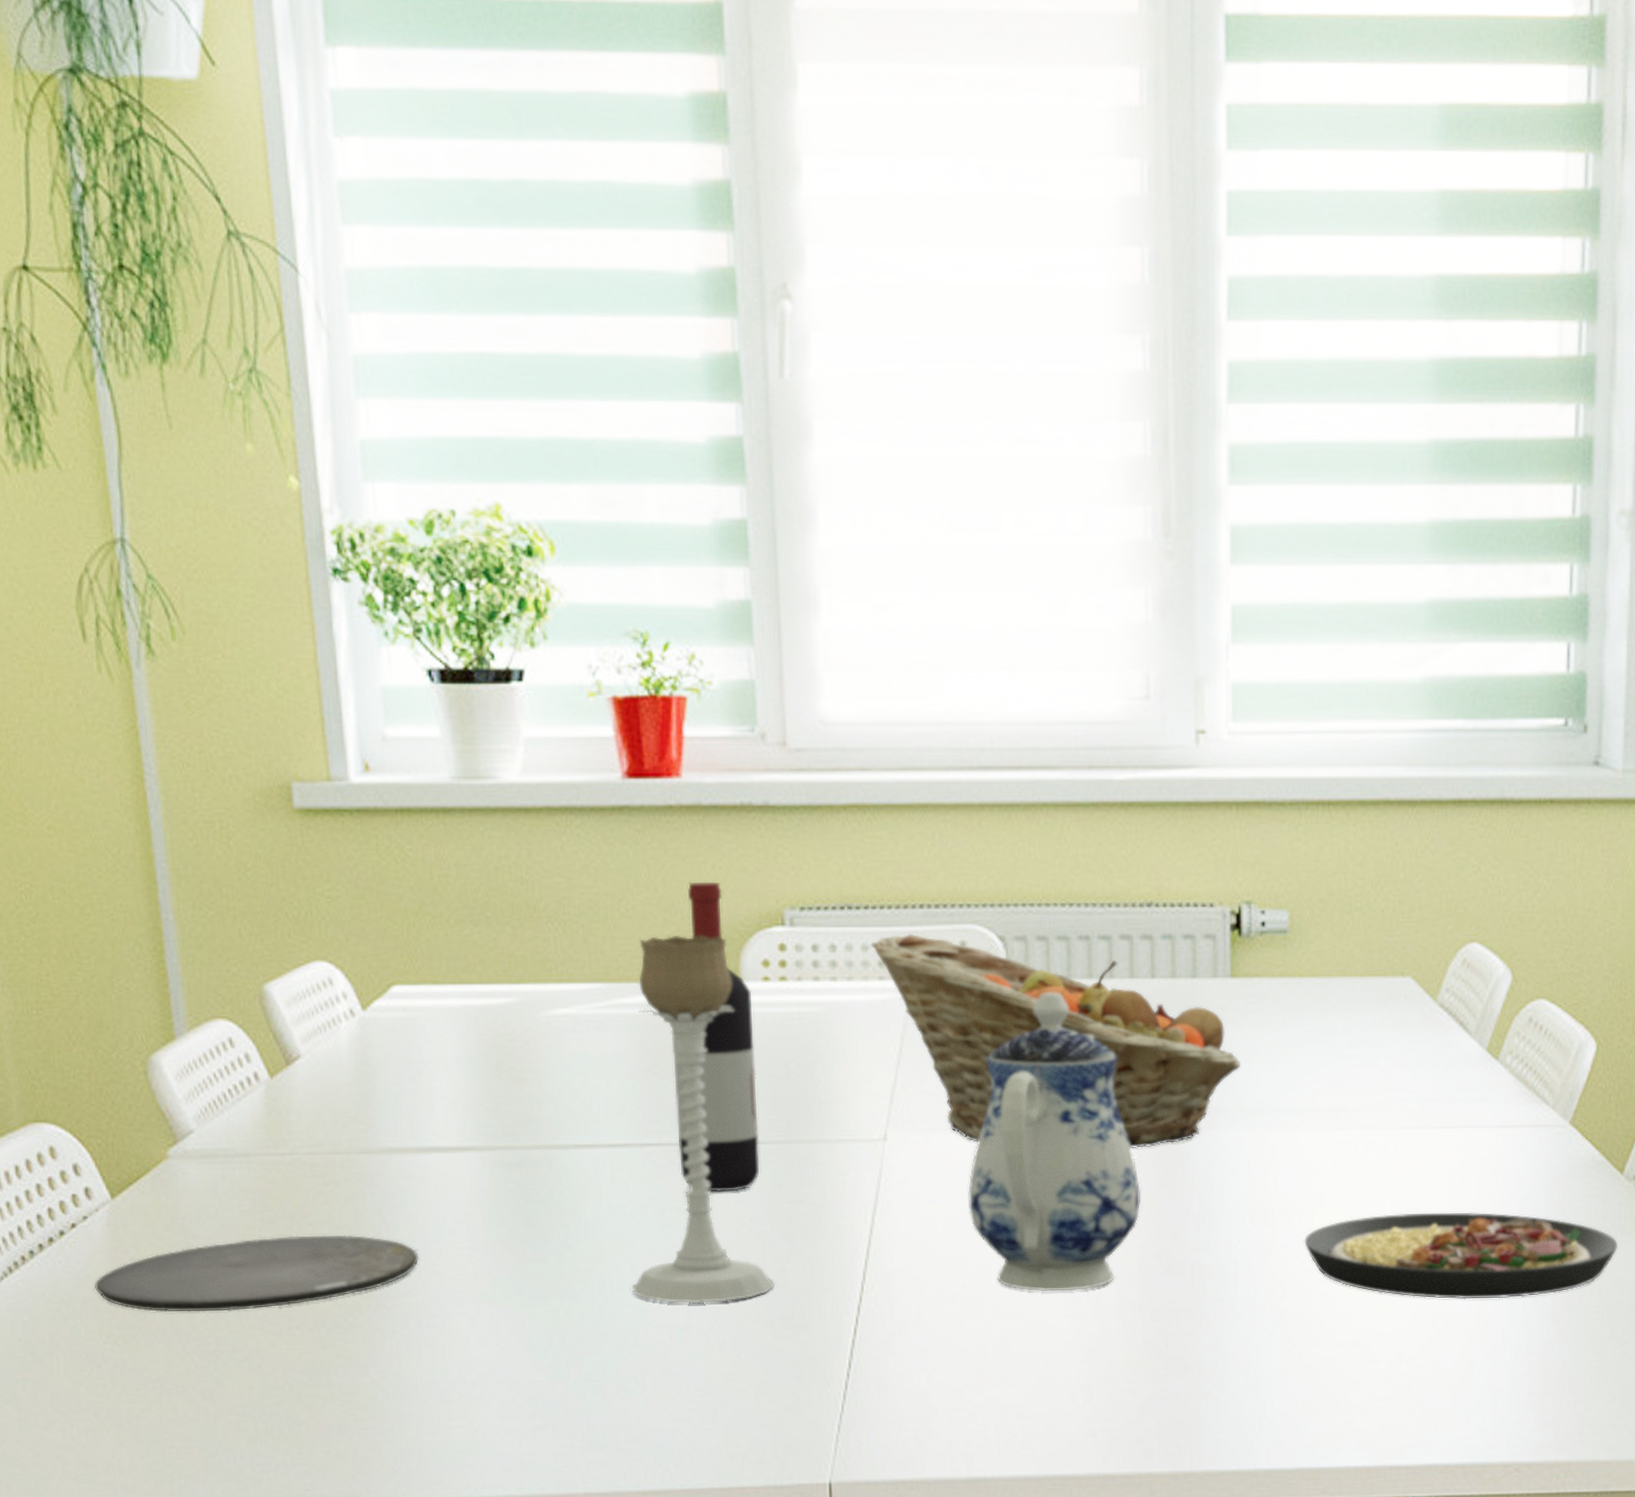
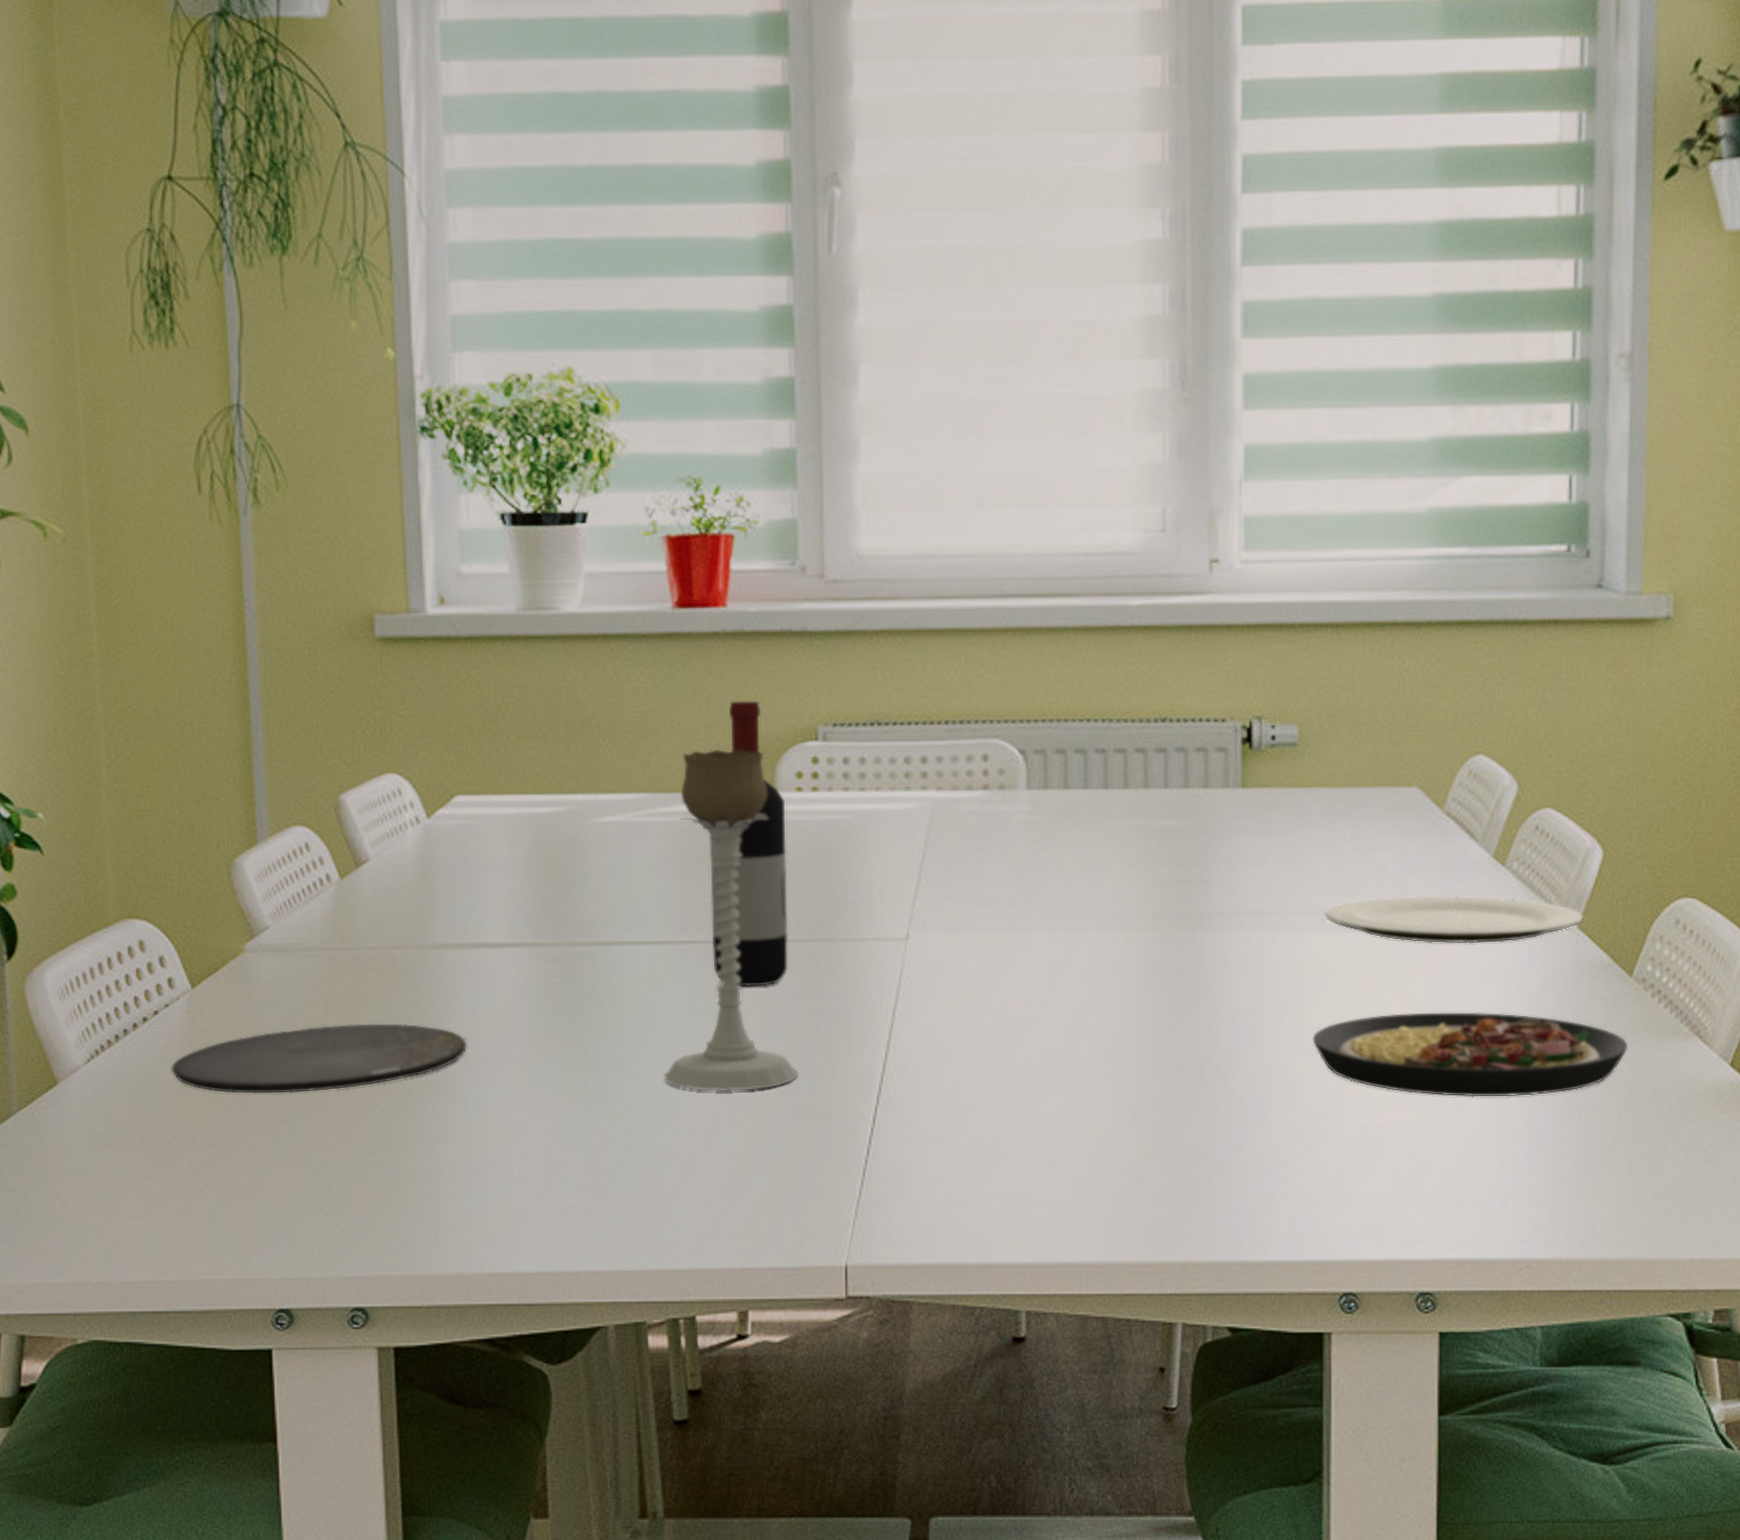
fruit basket: present [871,933,1240,1149] -> none [898,747,1251,949]
teapot: present [968,992,1141,1292] -> none [986,801,1152,1085]
plate: none [1316,1091,1576,1141] -> present [1325,895,1584,944]

